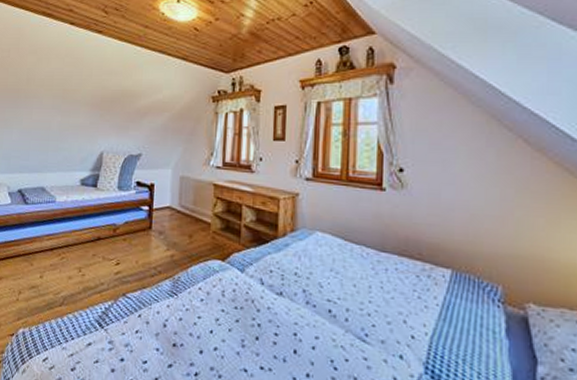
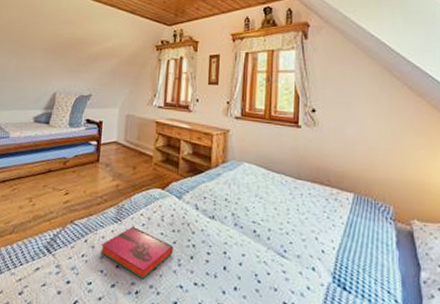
hardback book: none [156,300,236,360] -> present [100,225,174,279]

